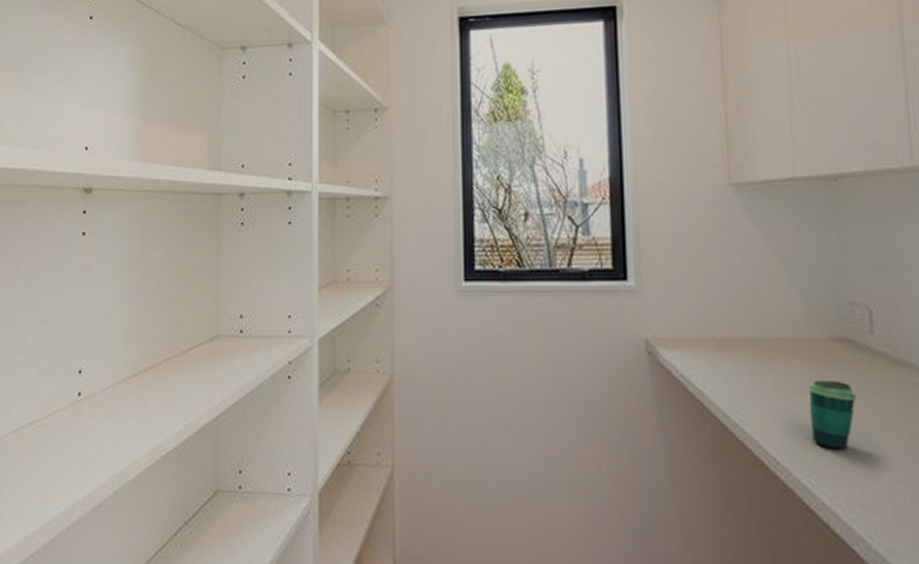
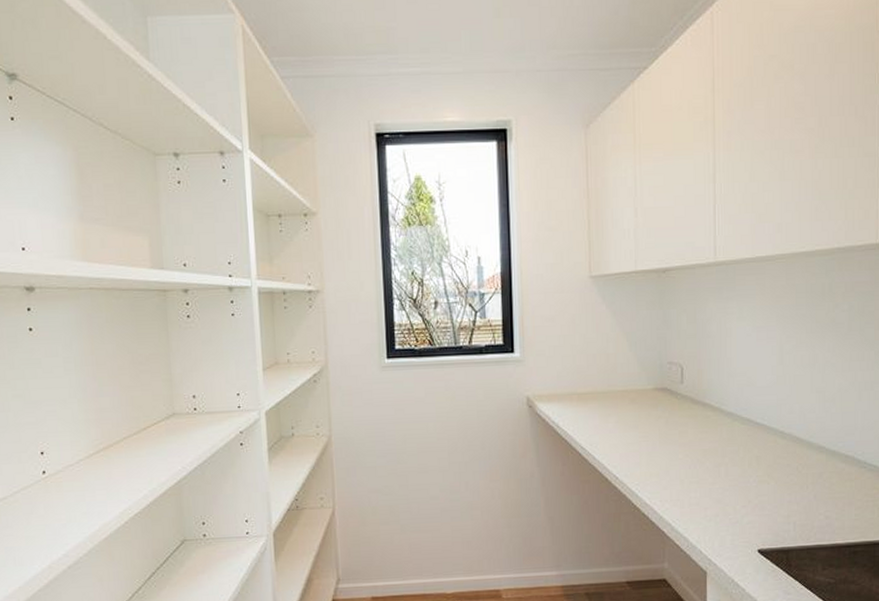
cup: present [808,379,856,450] -> none [638,418,670,466]

